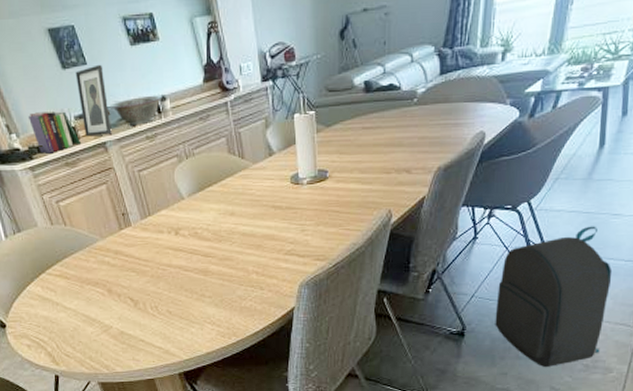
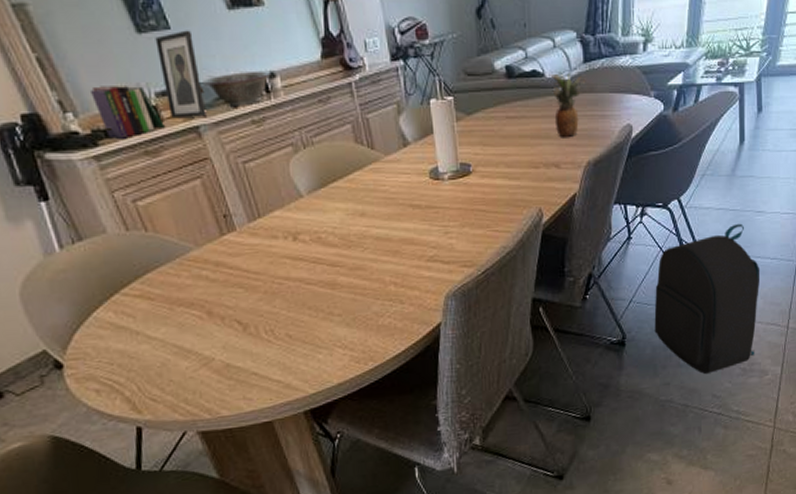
fruit: none [406,85,441,145] -> present [550,73,586,137]

